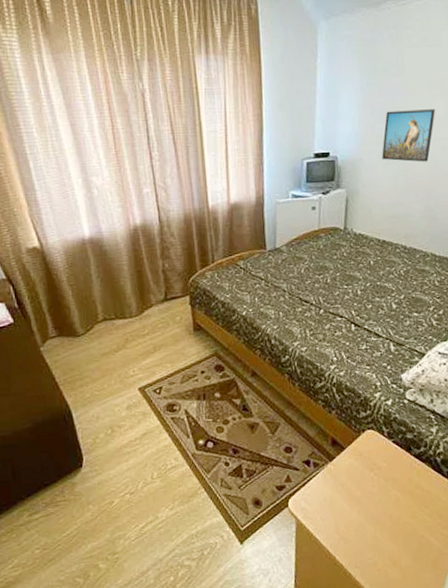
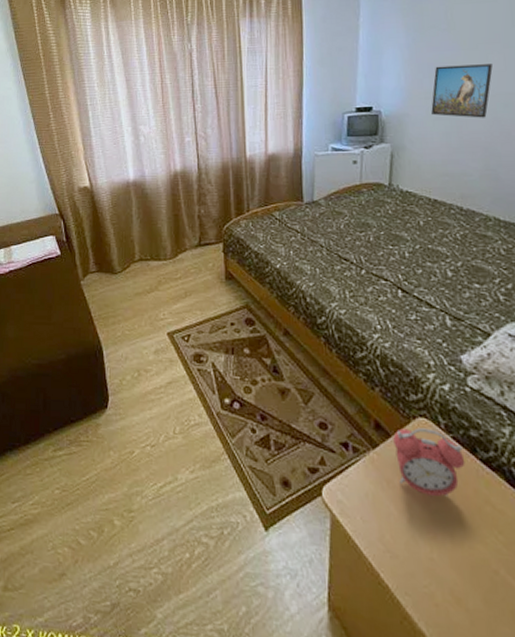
alarm clock: none [347,438,402,490] -> present [393,428,465,497]

